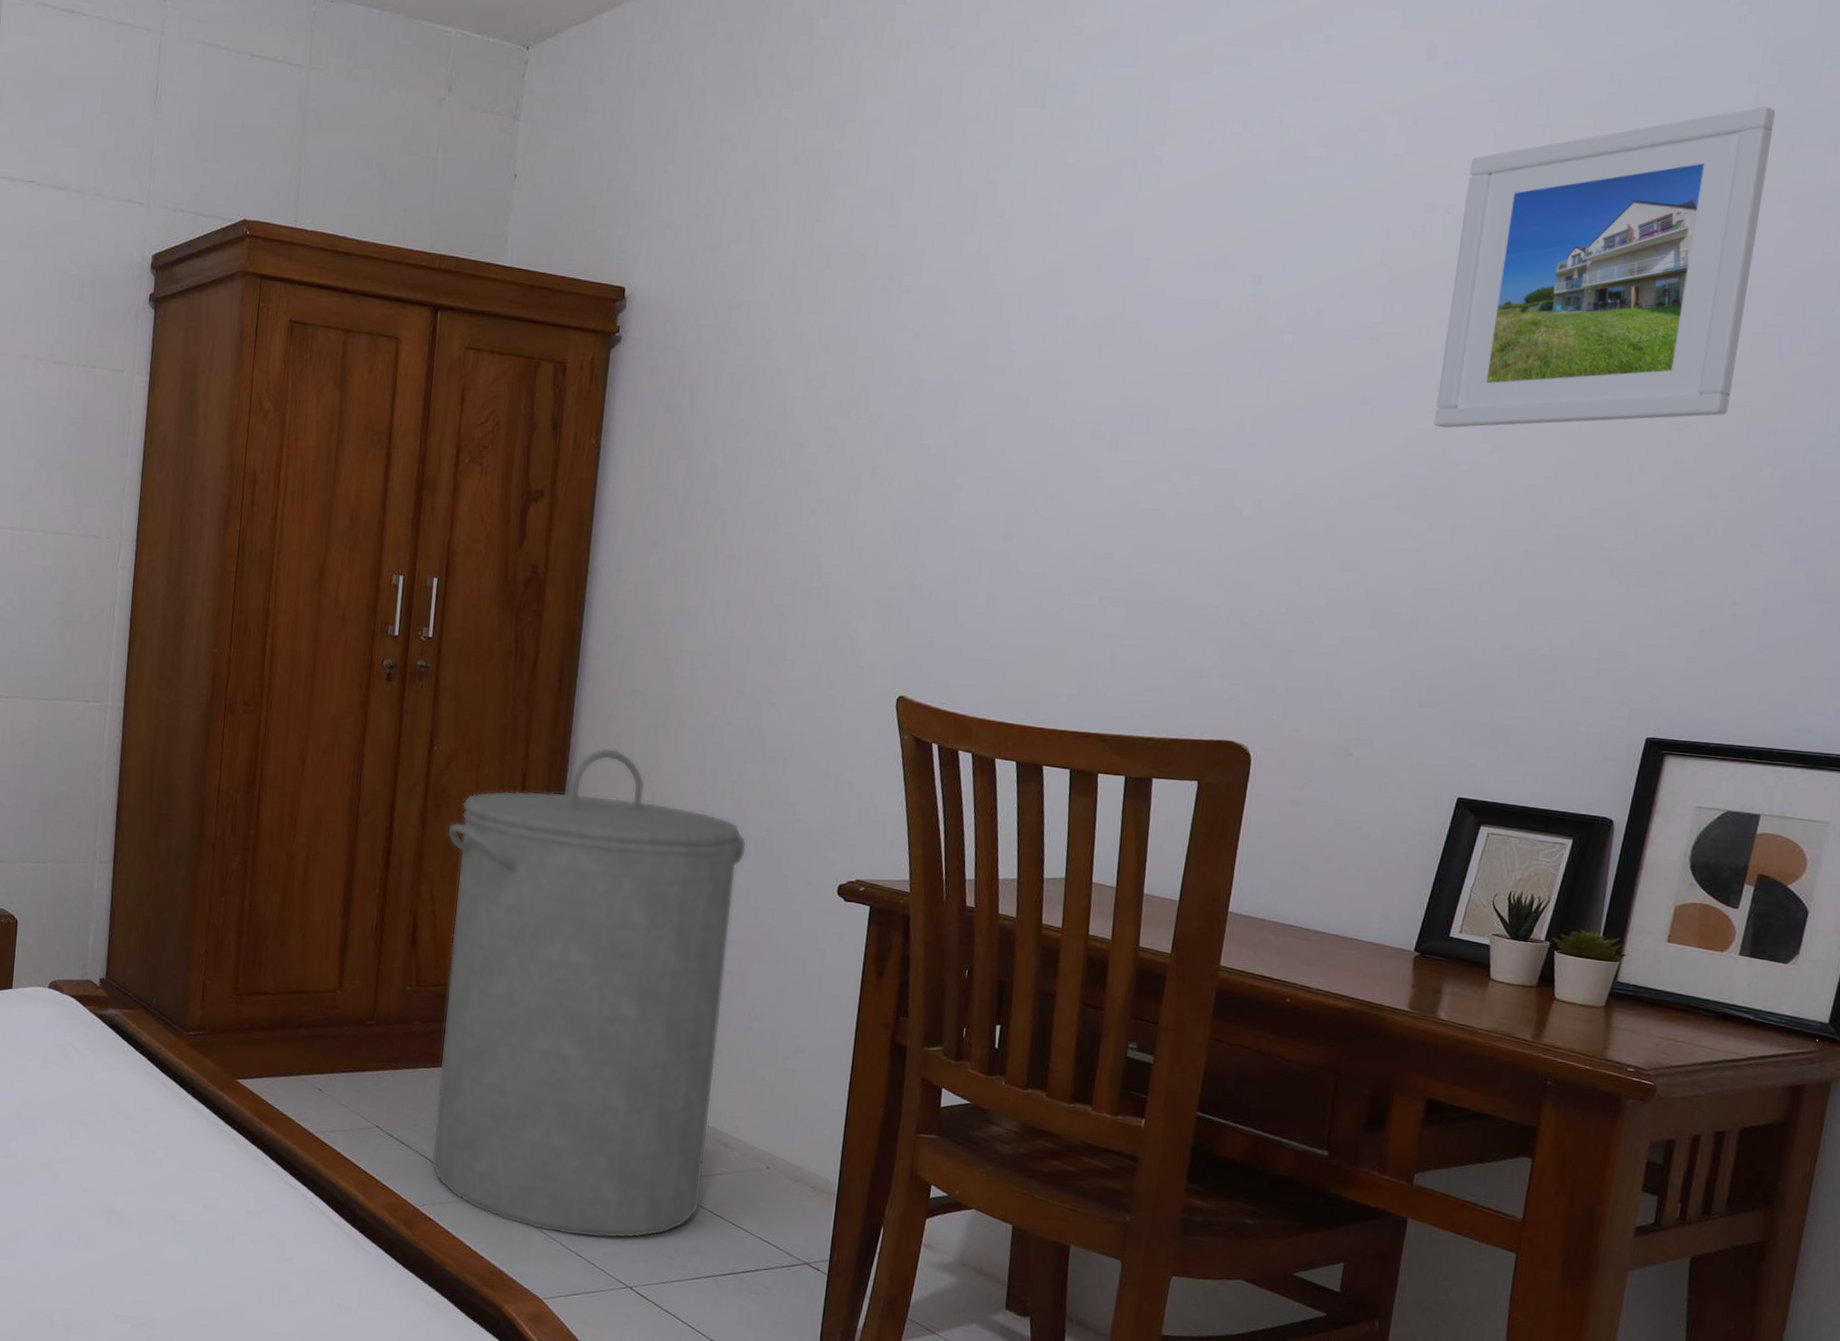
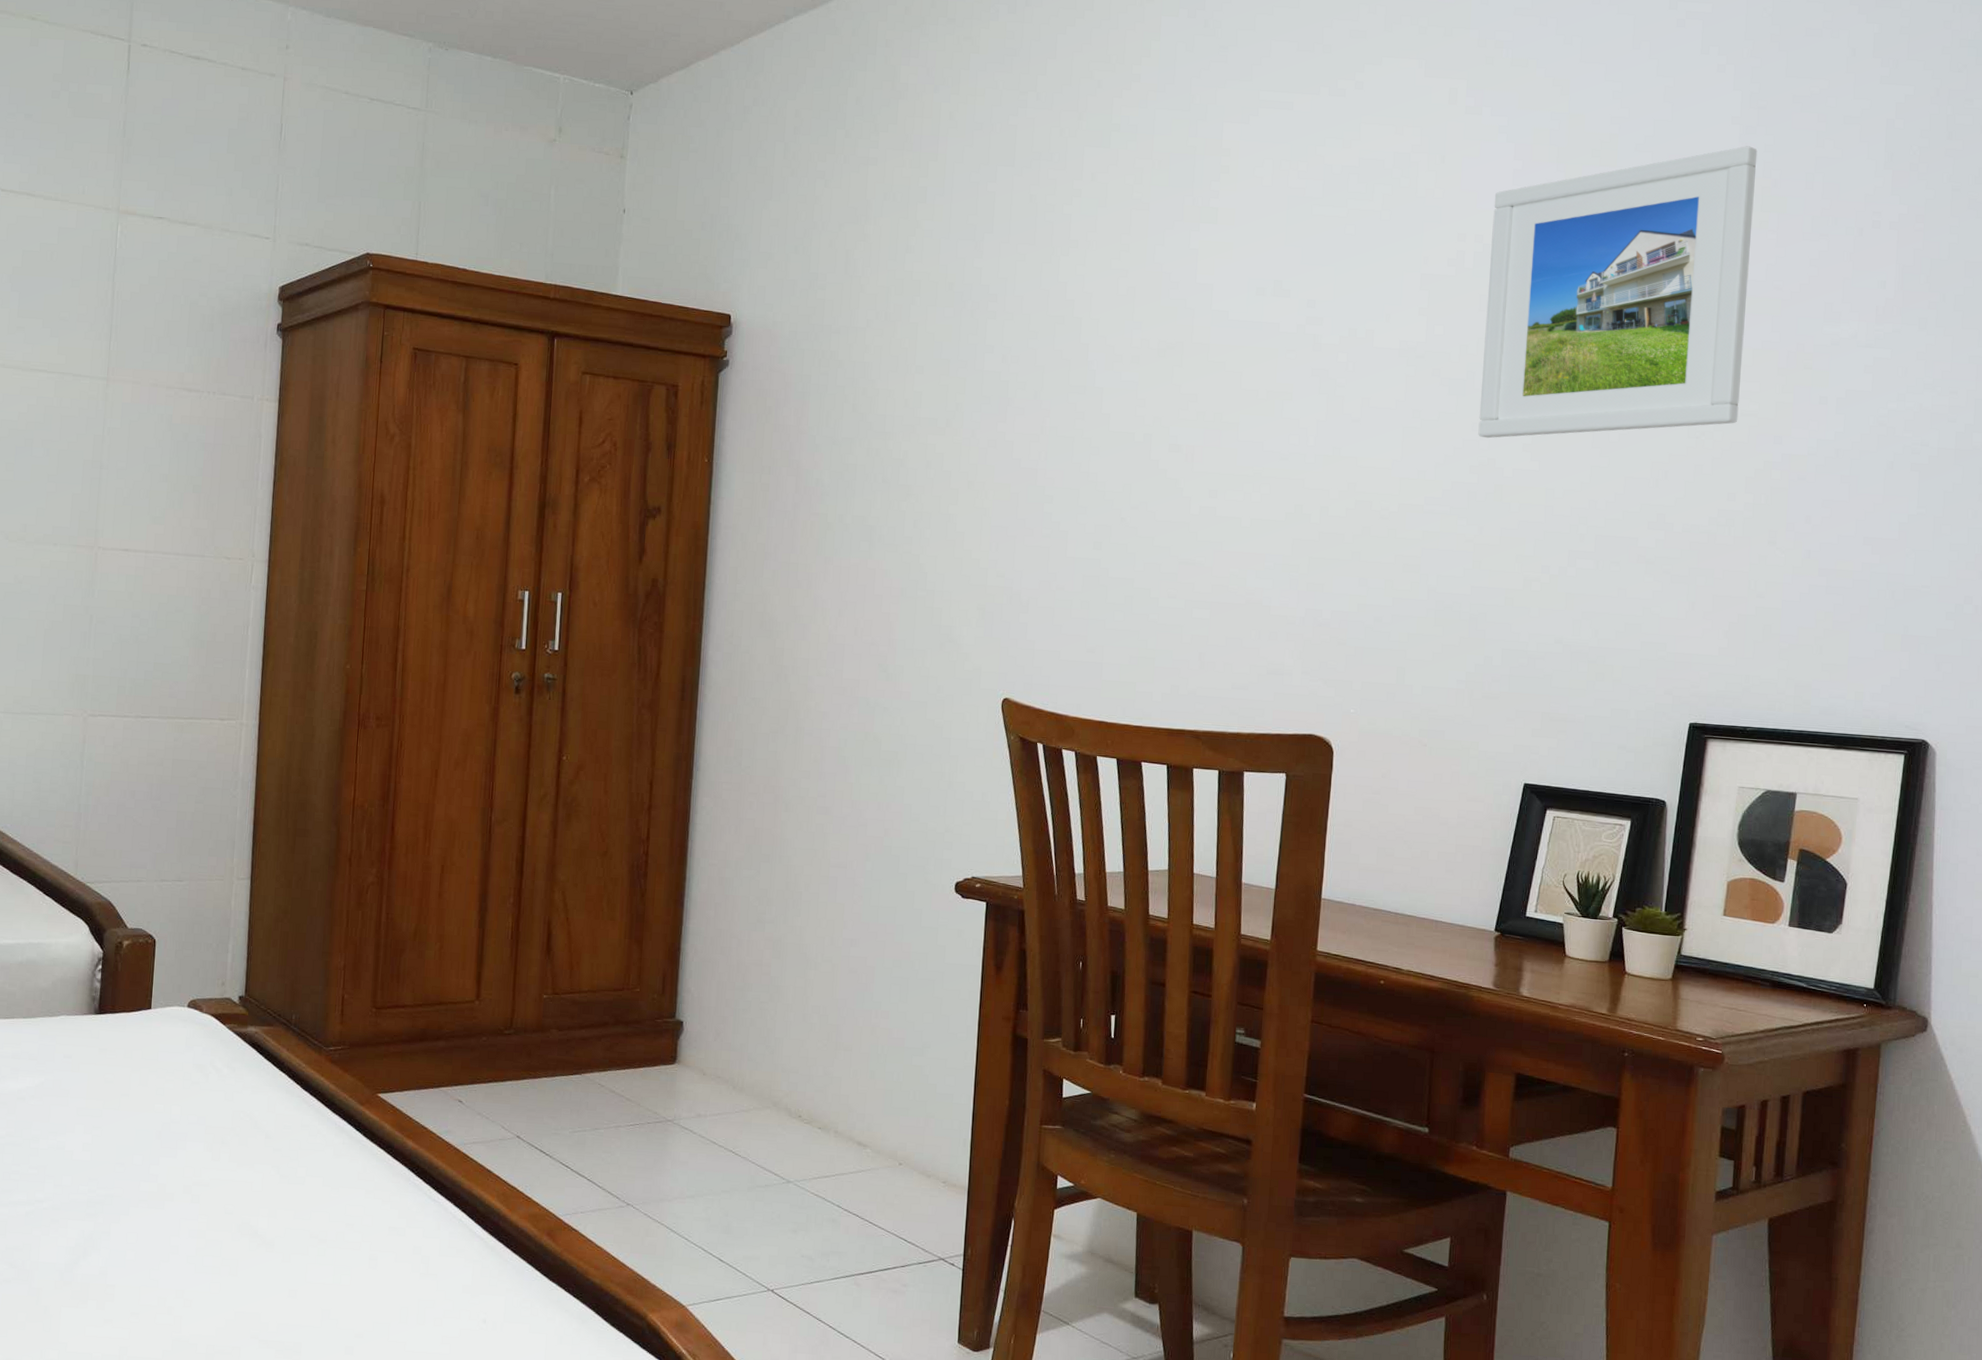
laundry hamper: present [431,748,747,1239] -> none [572,754,867,1242]

